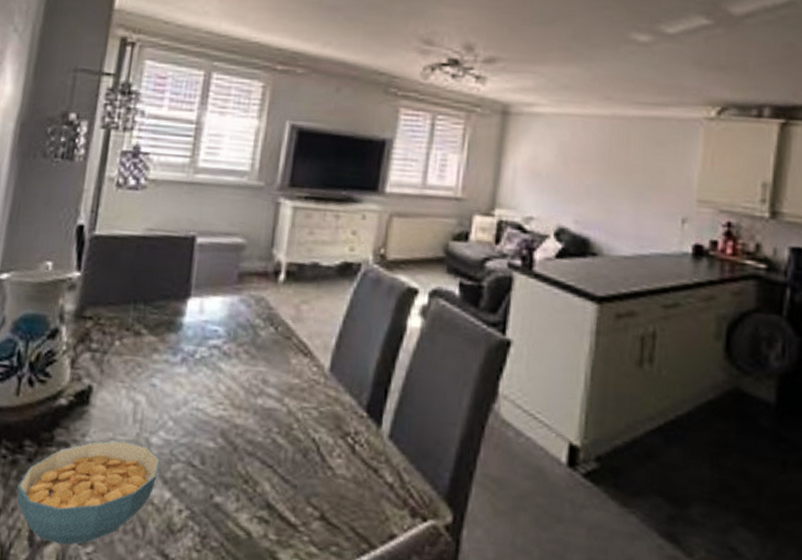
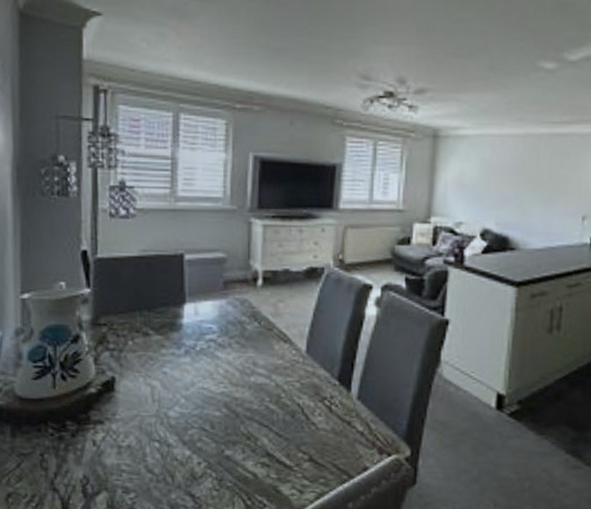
cereal bowl: present [17,441,160,545] -> none [67,416,178,494]

